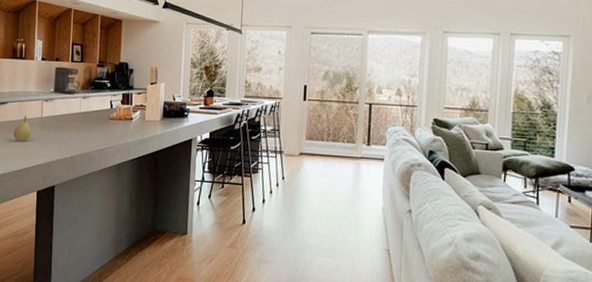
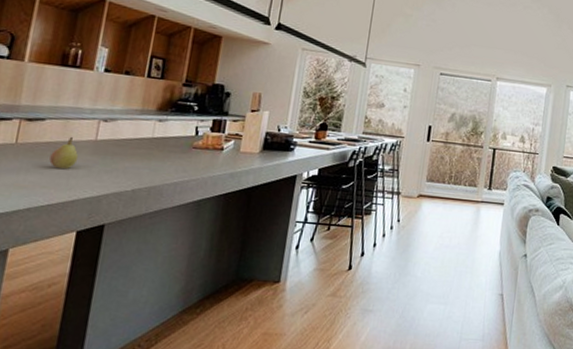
coffee maker: present [53,66,81,95] -> none [116,81,158,116]

